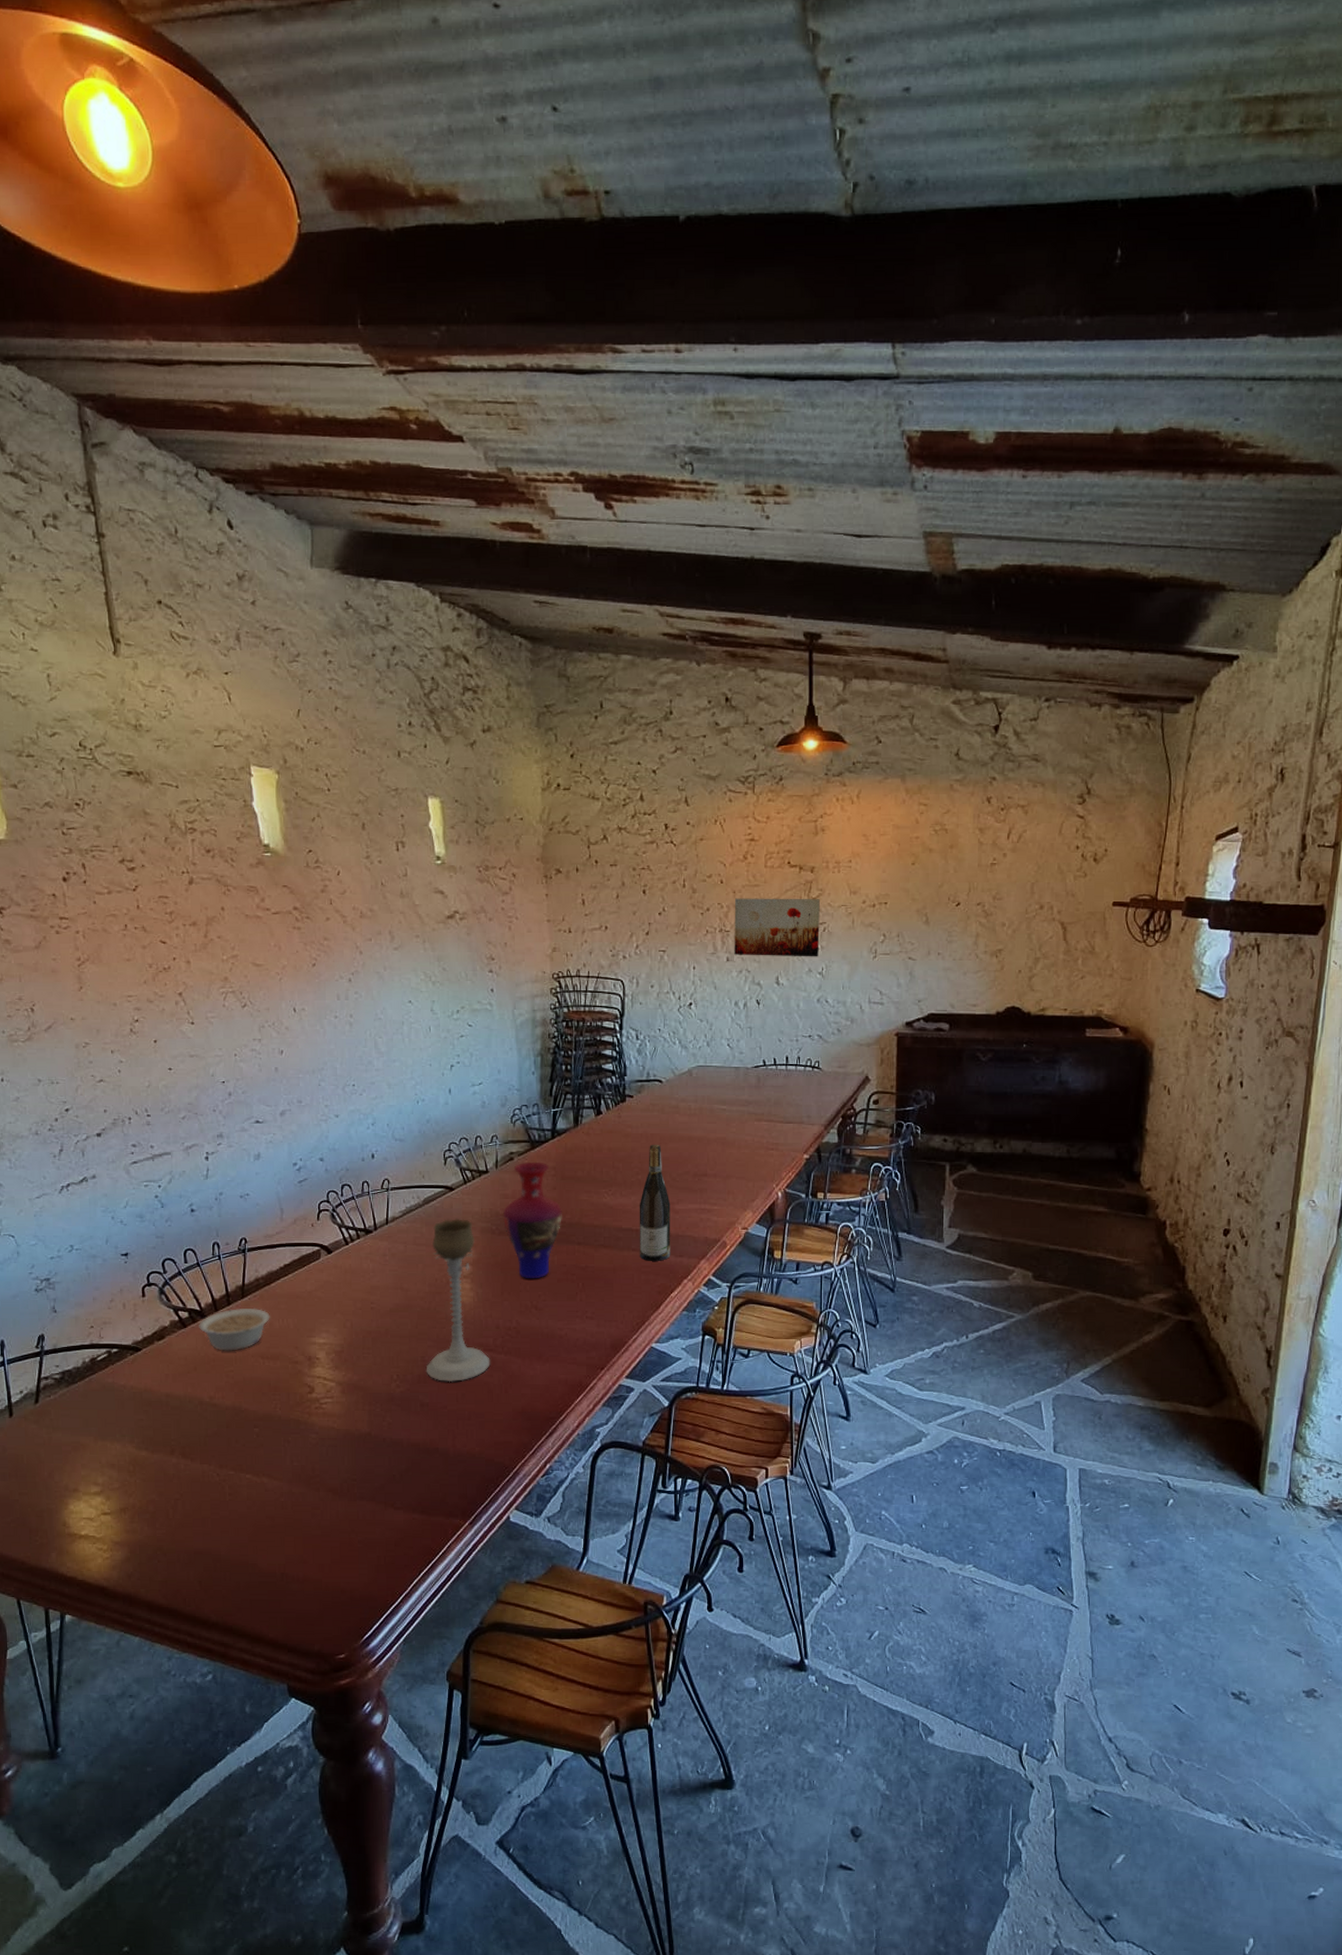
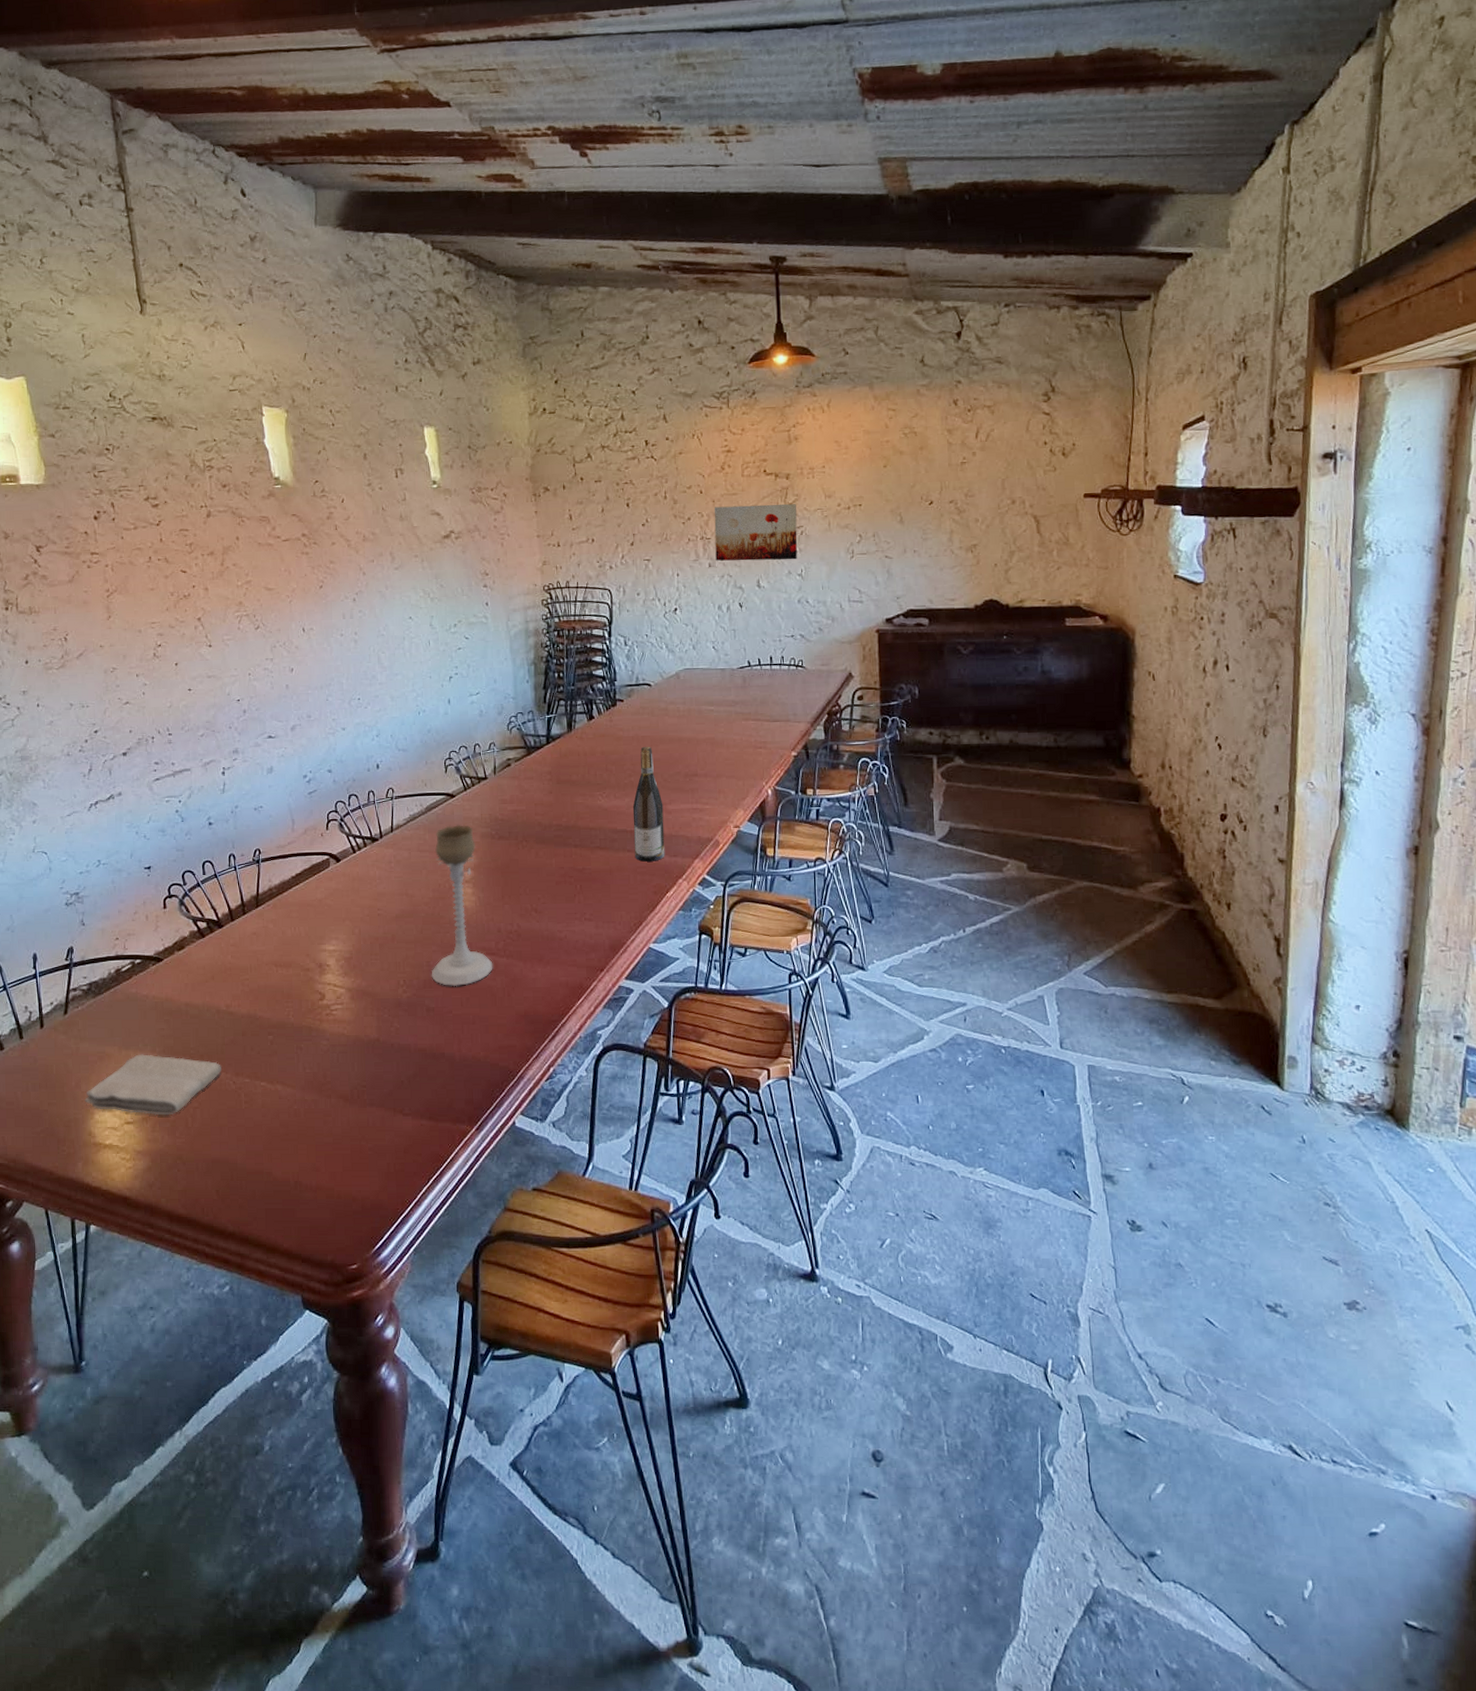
washcloth: none [58,1445,204,1507] -> present [85,1054,221,1116]
legume: present [199,1307,270,1351] -> none [216,916,283,960]
vase: present [503,1161,562,1279] -> none [502,767,559,883]

